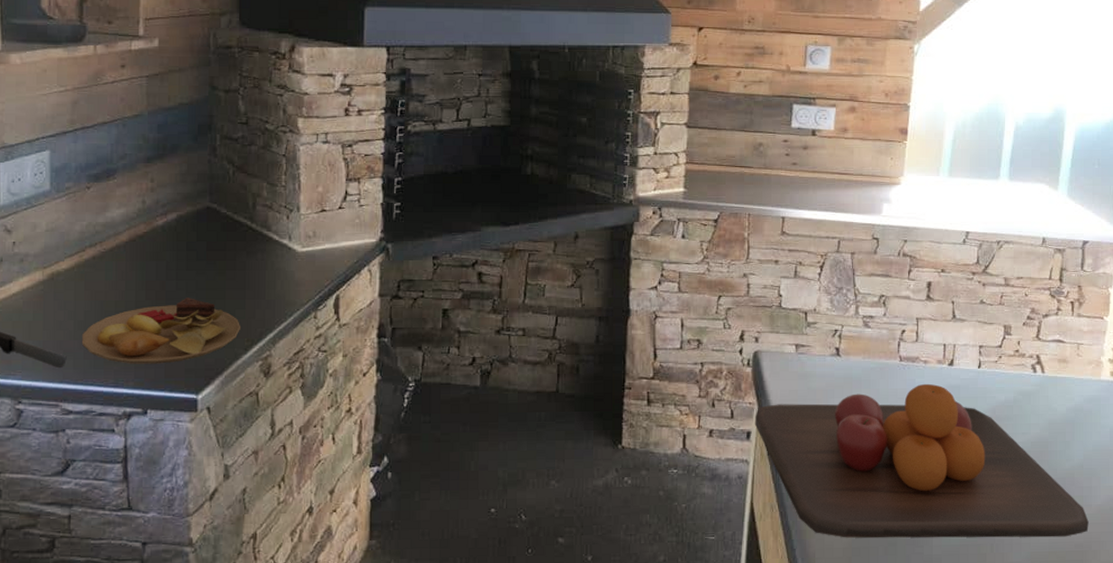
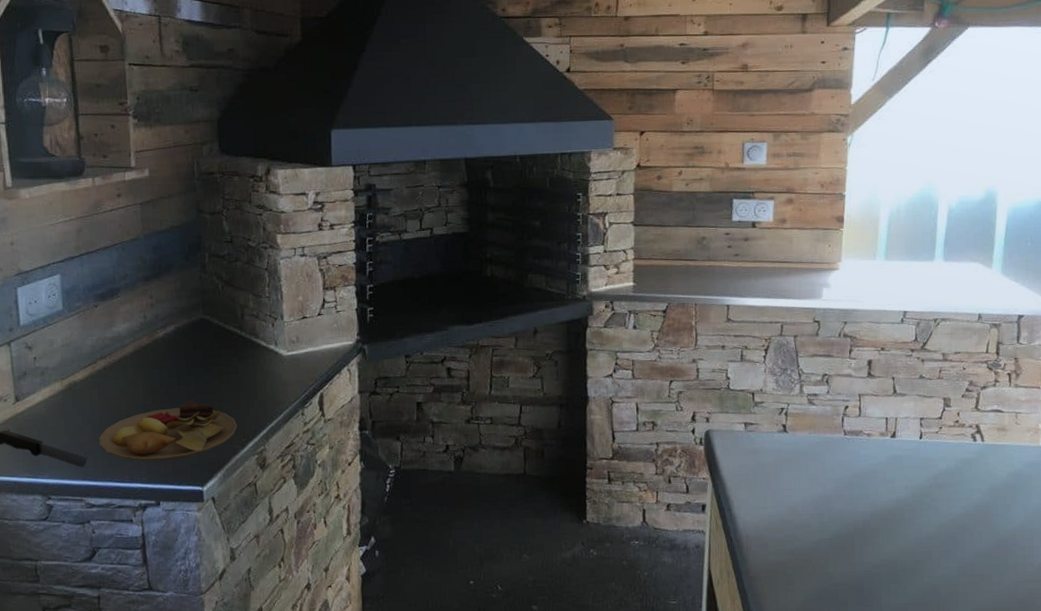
chopping board: present [754,383,1089,538] -> none [708,455,1032,600]

